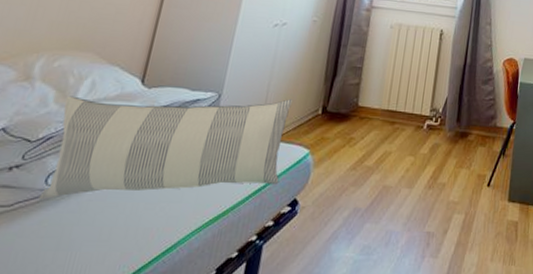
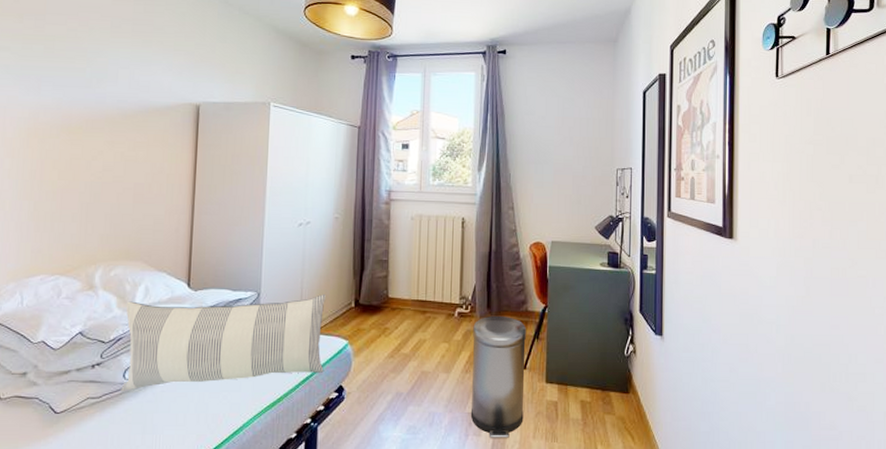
pedal bin: none [430,129,493,261] -> present [471,315,526,439]

